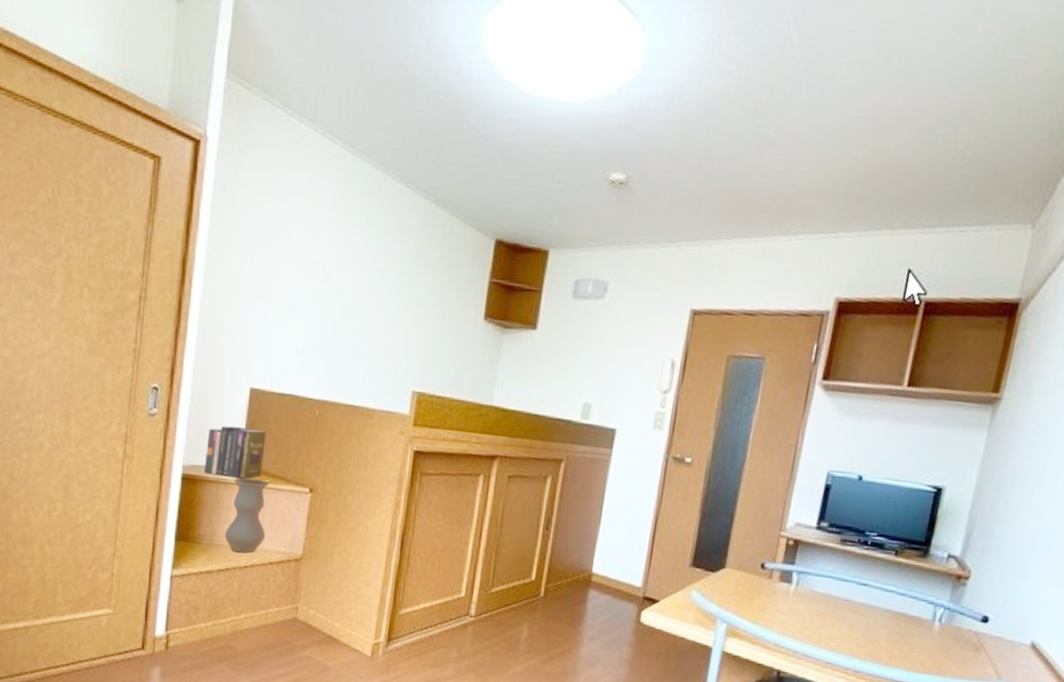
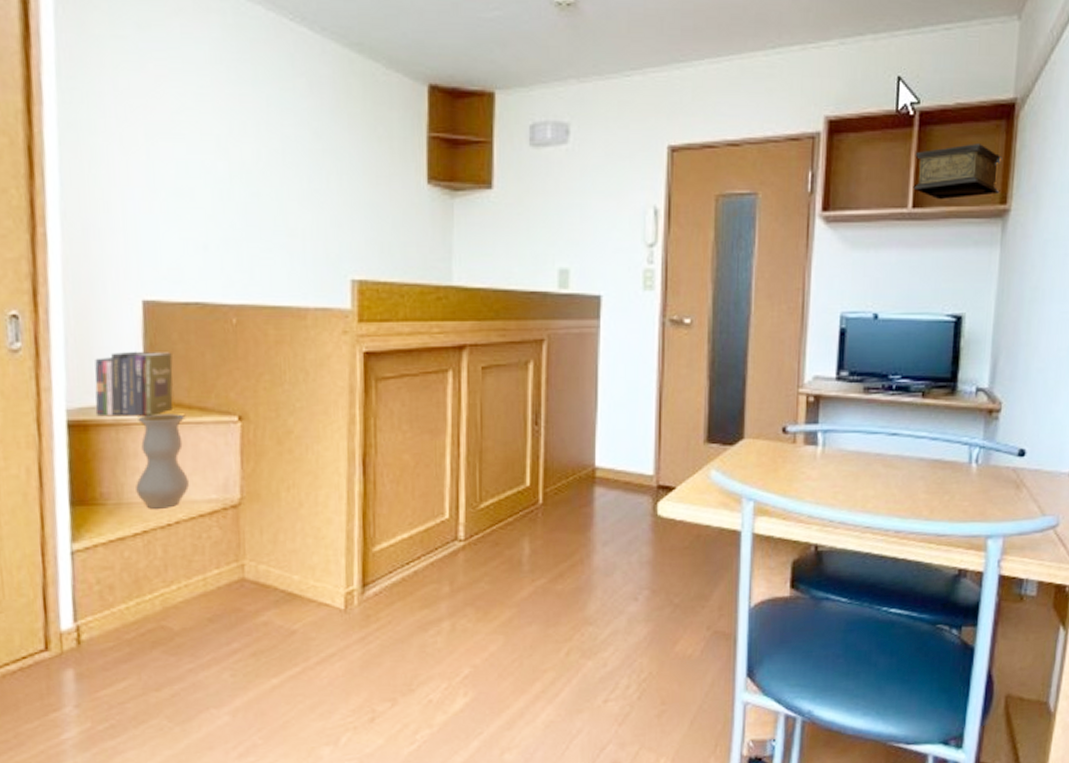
decorative box: none [910,335,1000,383] -> present [913,144,1002,200]

